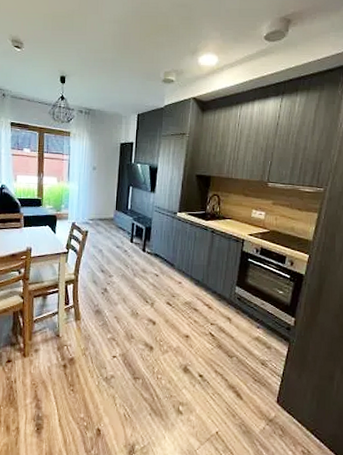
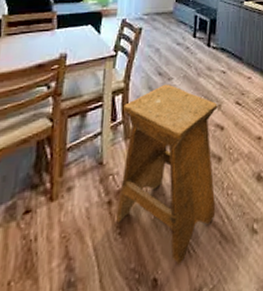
stool: none [70,280,151,423] -> present [116,84,218,265]

